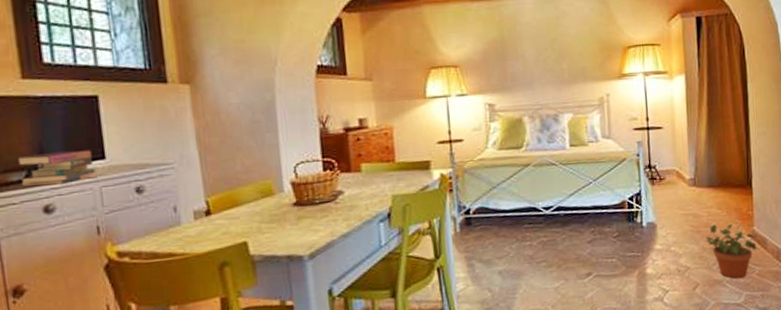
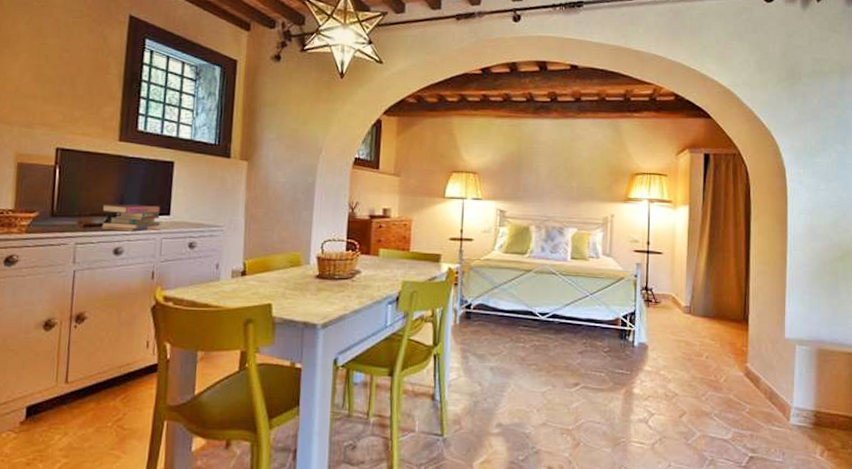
potted plant: present [705,223,760,278] -> none [696,355,752,413]

